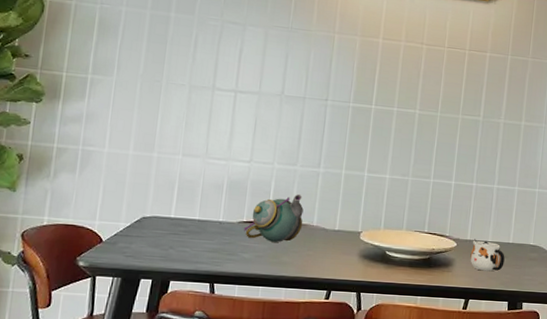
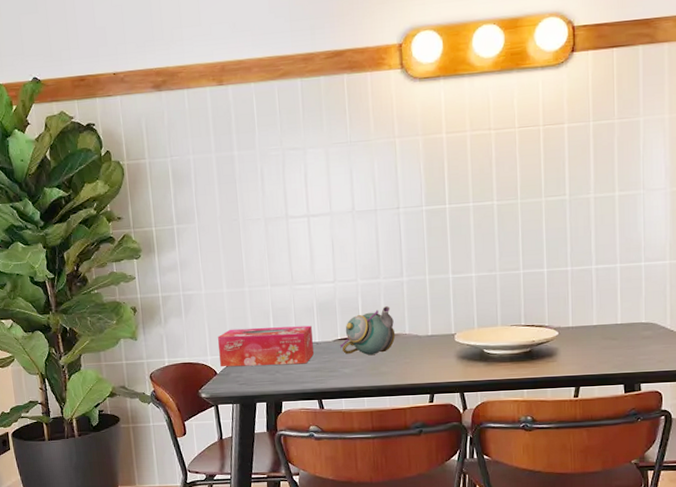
tissue box: none [108,194,218,243] -> present [218,325,314,368]
mug: present [470,239,505,272] -> none [575,325,614,357]

